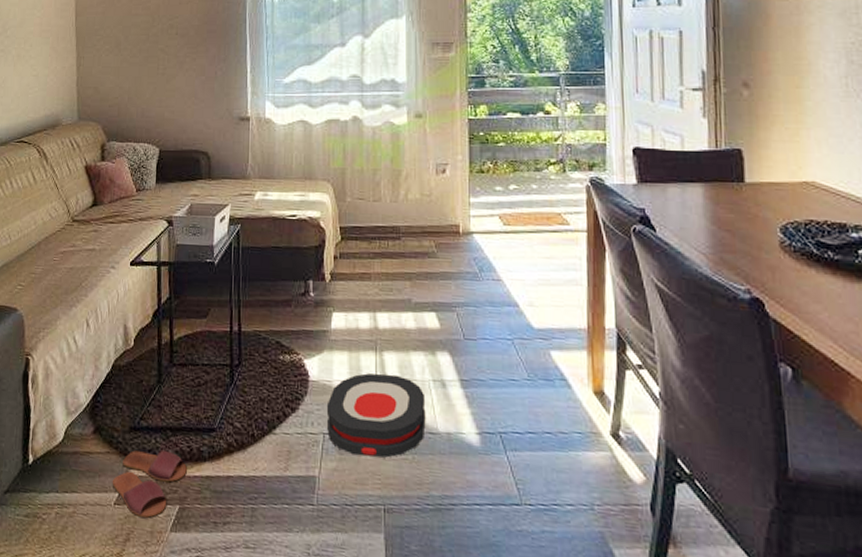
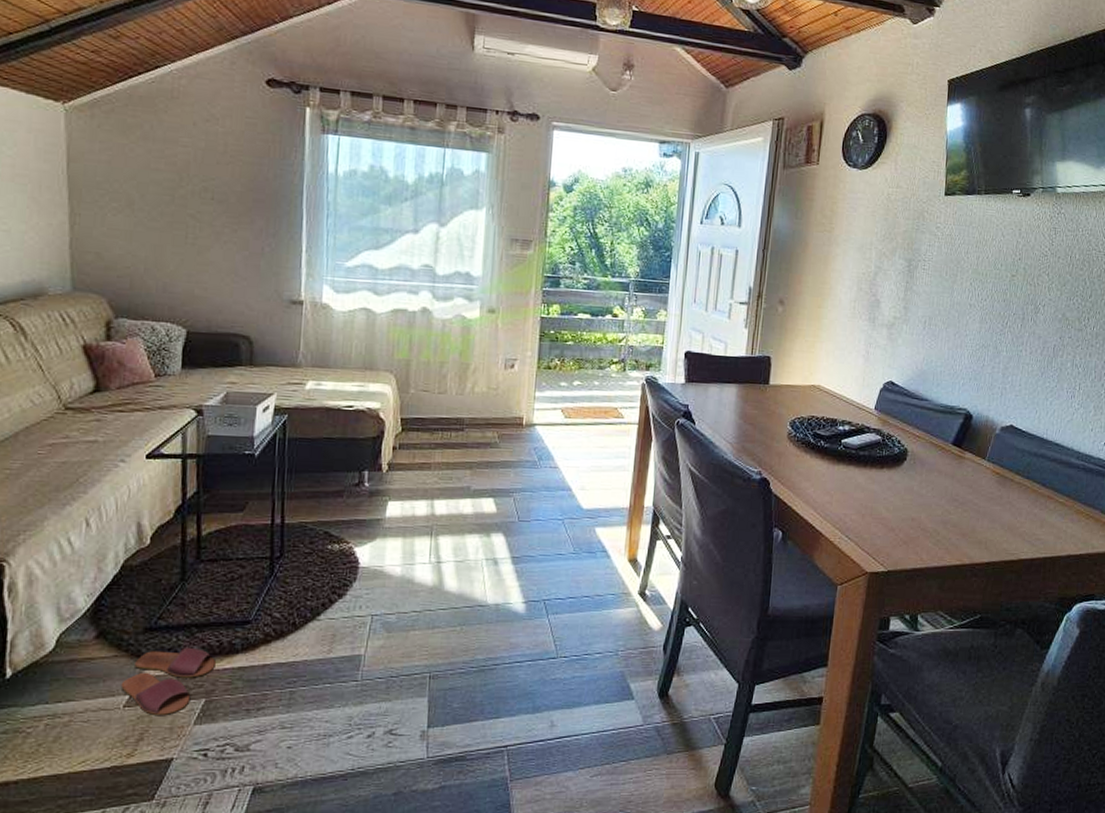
robot vacuum: present [326,373,426,458] -> none [375,556,478,632]

